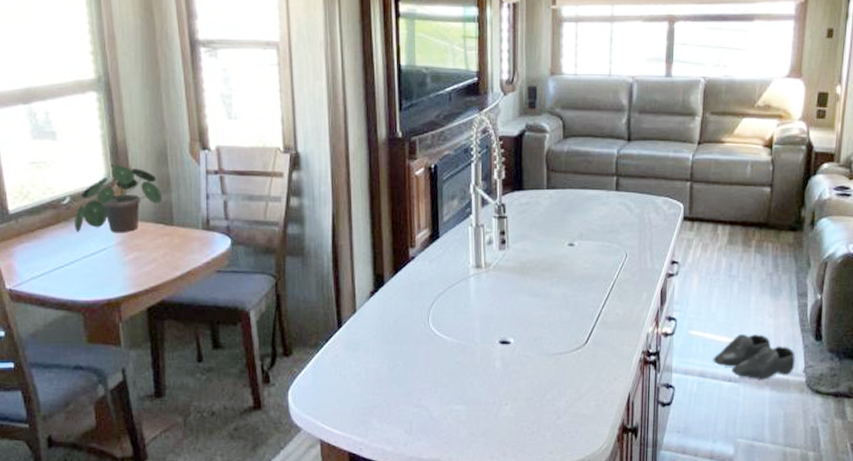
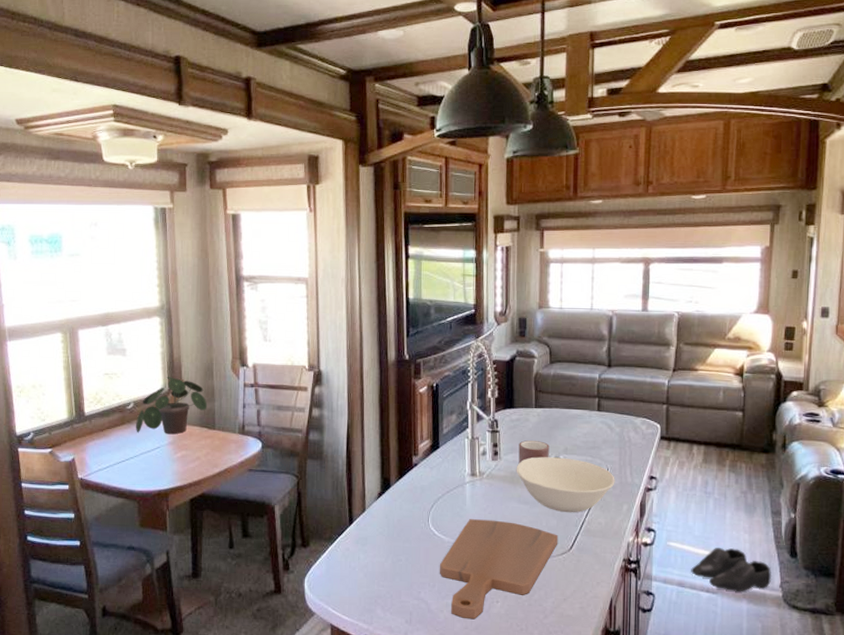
cutting board: none [442,316,573,425] -> present [440,519,559,620]
bowl: none [526,244,634,304] -> present [516,457,615,513]
mug: none [528,226,563,253] -> present [518,440,549,464]

